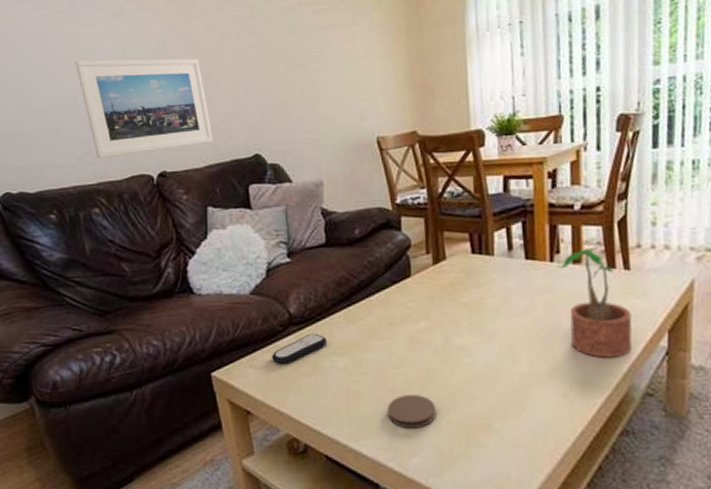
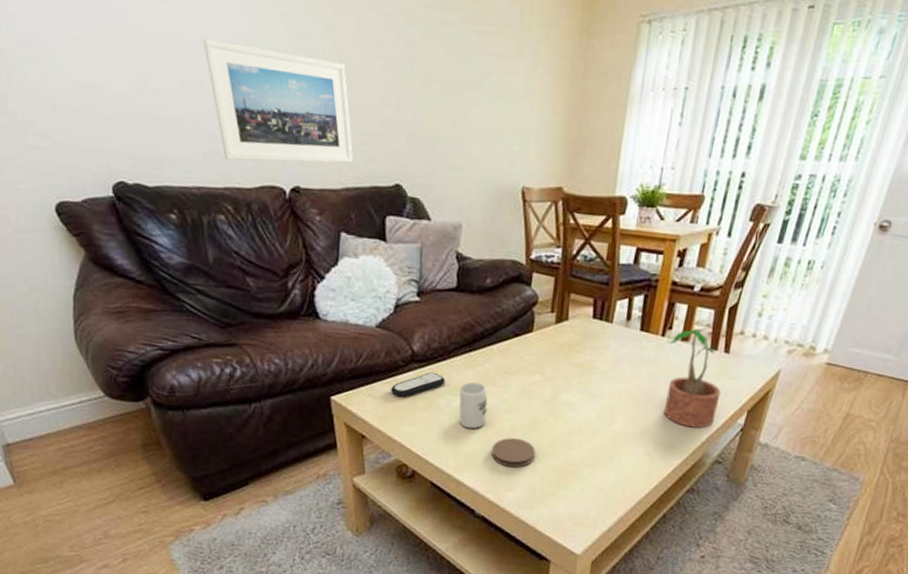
cup: none [343,338,376,390] -> present [459,382,488,429]

